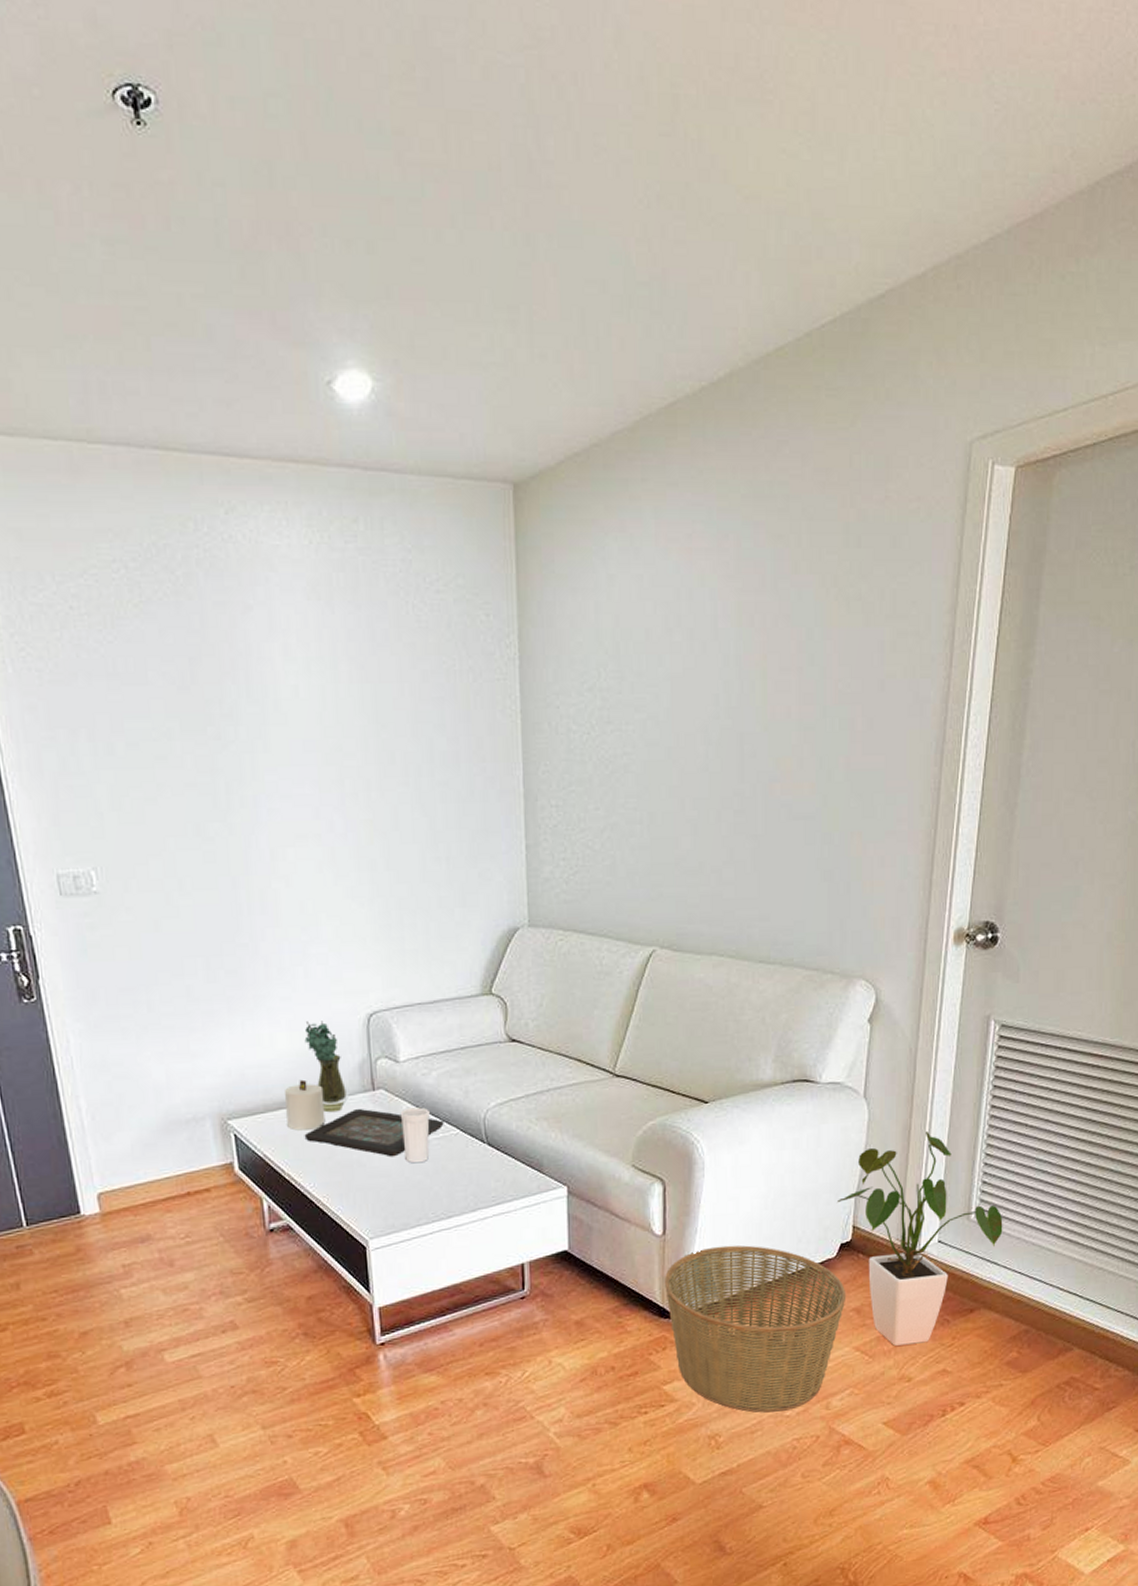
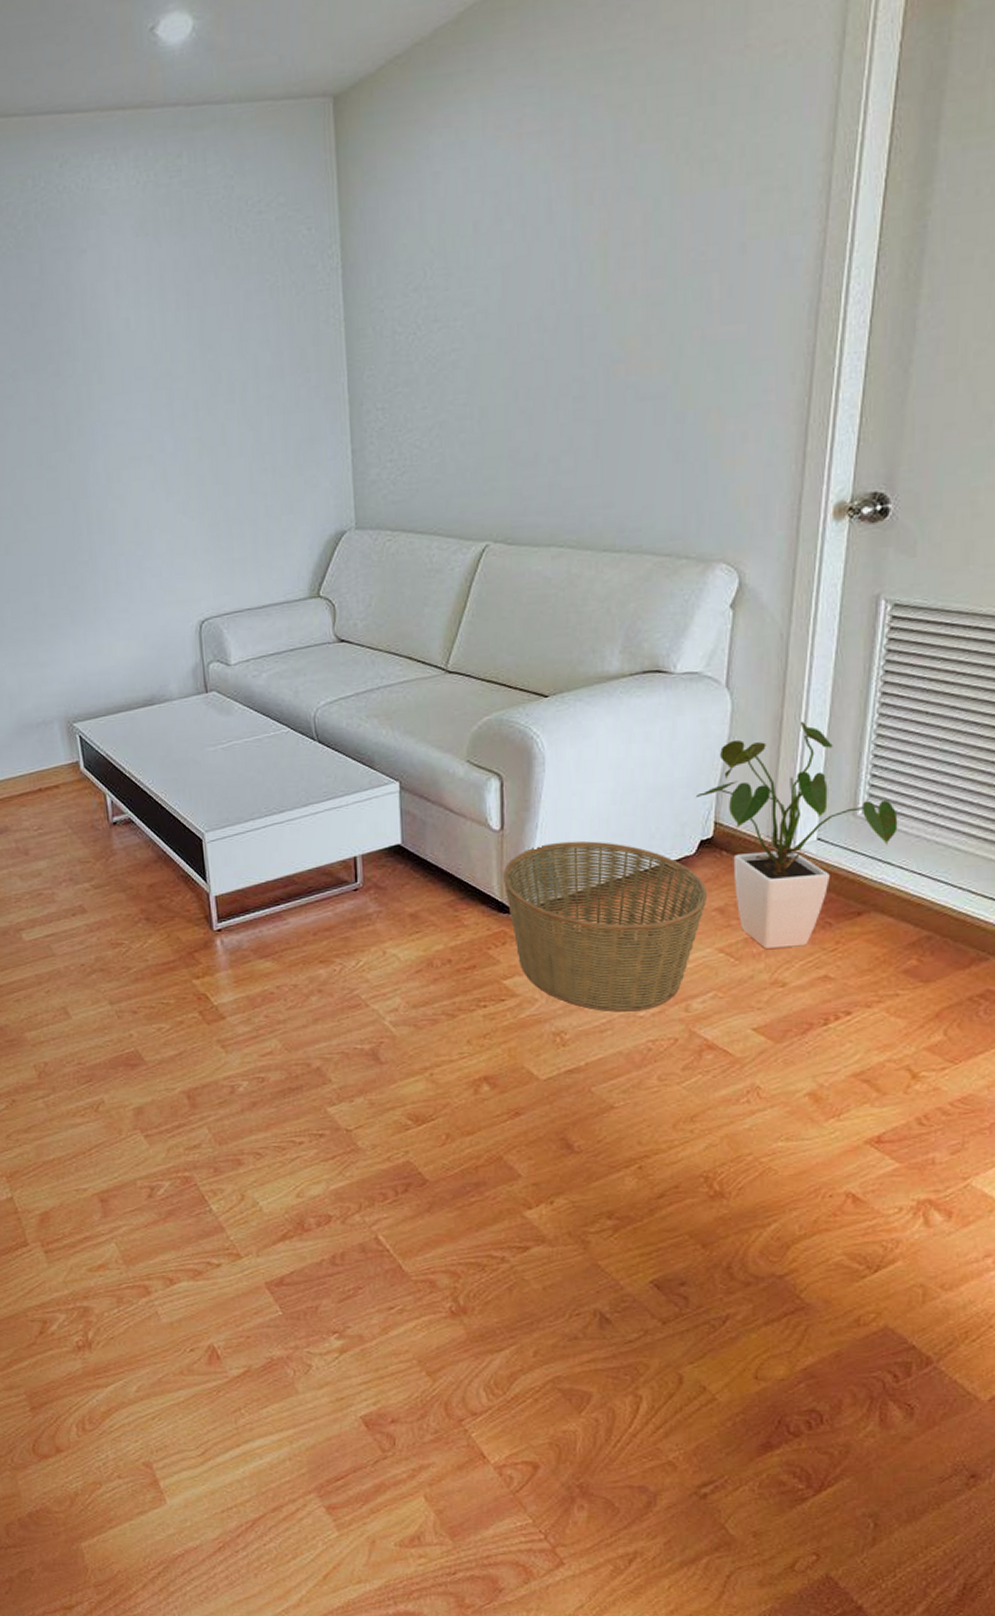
candle: present [285,1079,326,1132] -> none [124,684,162,732]
vase: present [304,1021,347,1113] -> none [141,629,181,715]
decorative tray: present [304,1108,444,1158] -> none [142,709,275,756]
cup: present [400,1107,430,1164] -> none [232,707,261,761]

